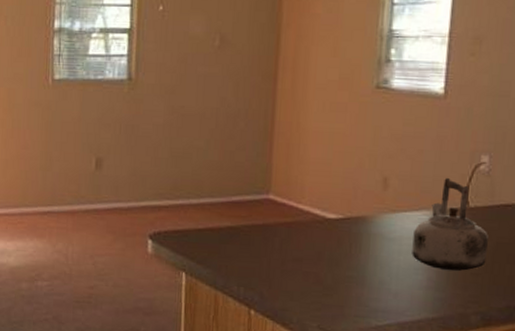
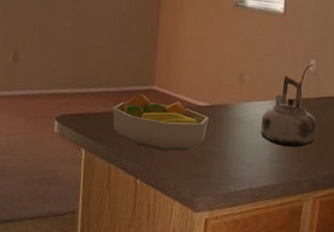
fruit bowl: none [217,203,342,276] -> present [112,92,209,151]

